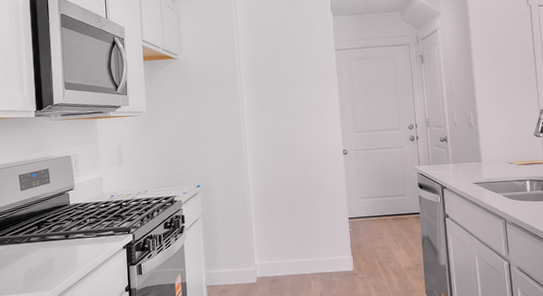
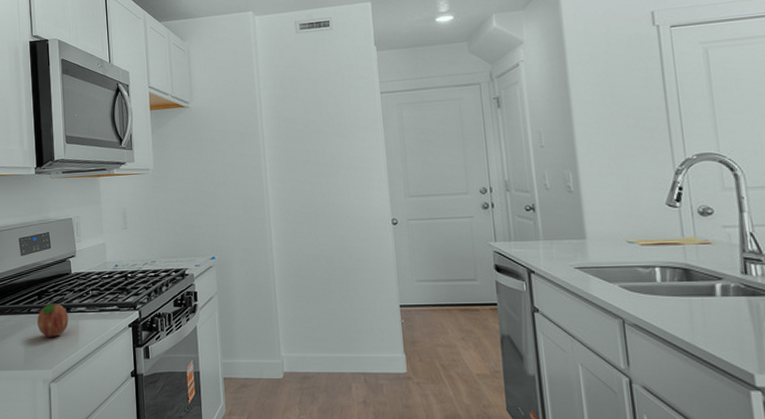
fruit: none [37,229,67,262] -> present [37,300,69,337]

